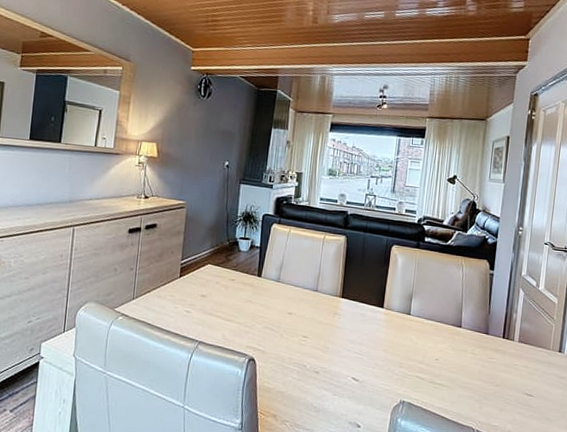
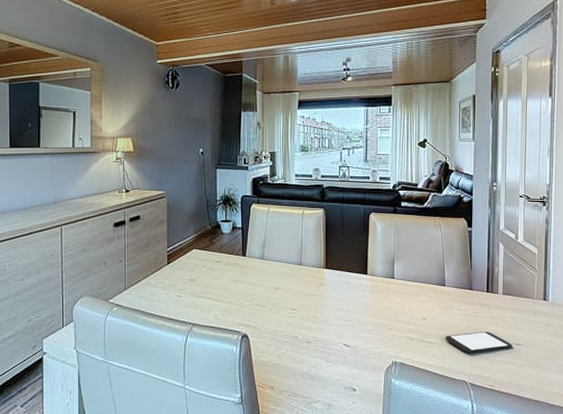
smartphone: none [456,378,524,400] -> present [445,331,513,354]

